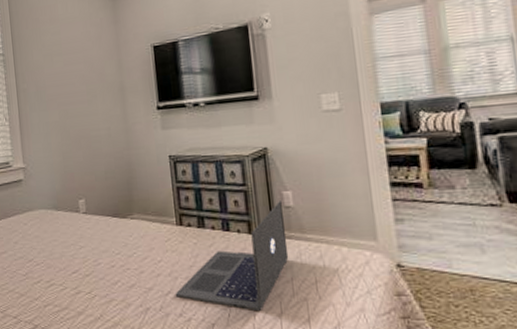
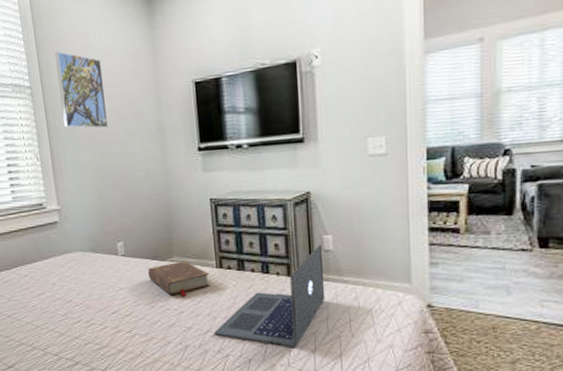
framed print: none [27,22,73,91] -> present [55,51,109,129]
book: none [108,218,171,256] -> present [147,260,211,297]

